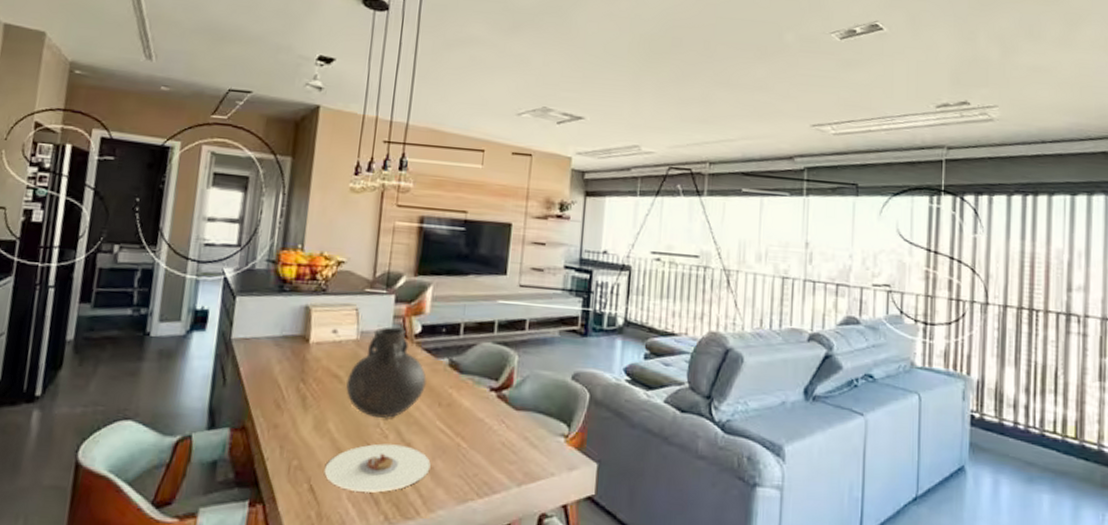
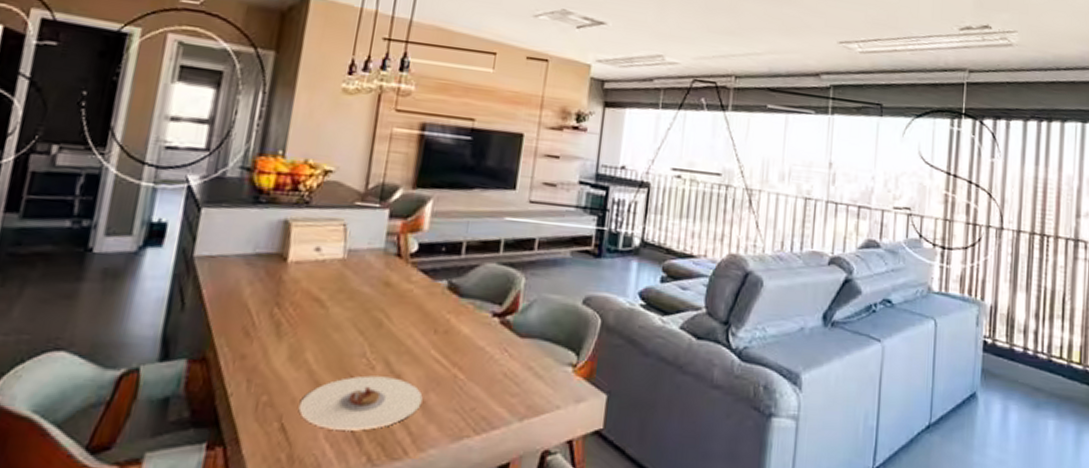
vase: present [346,326,427,418] -> none [328,244,422,347]

